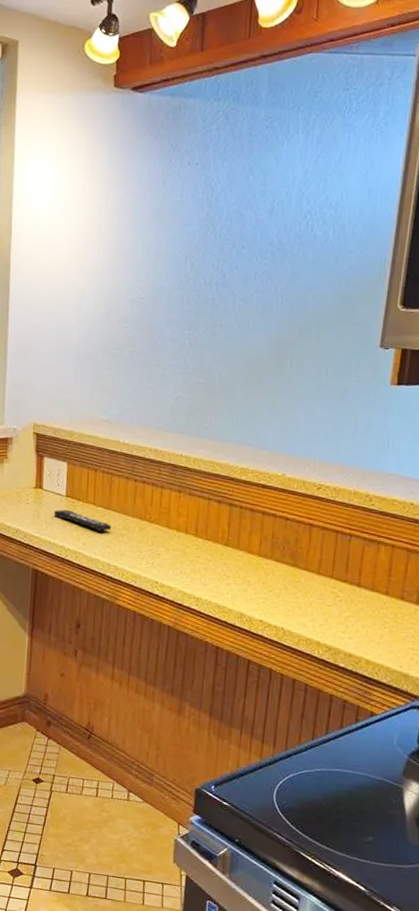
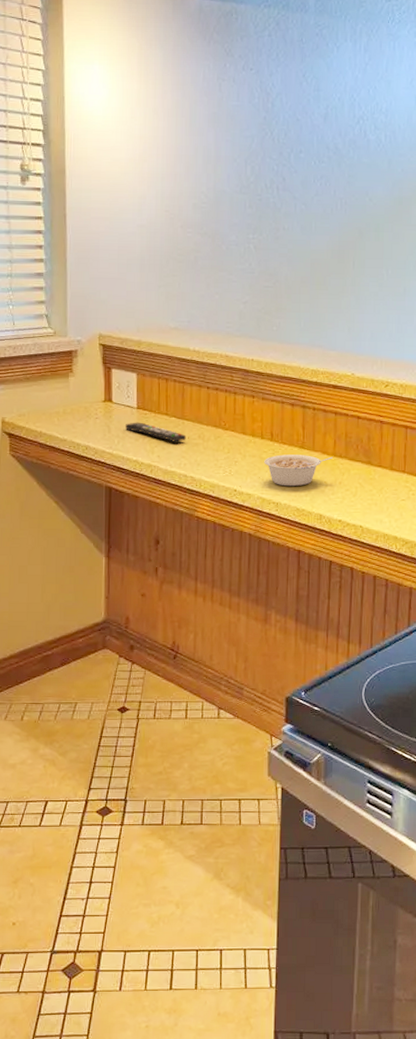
legume: none [187,550,258,583] -> present [264,454,333,487]

